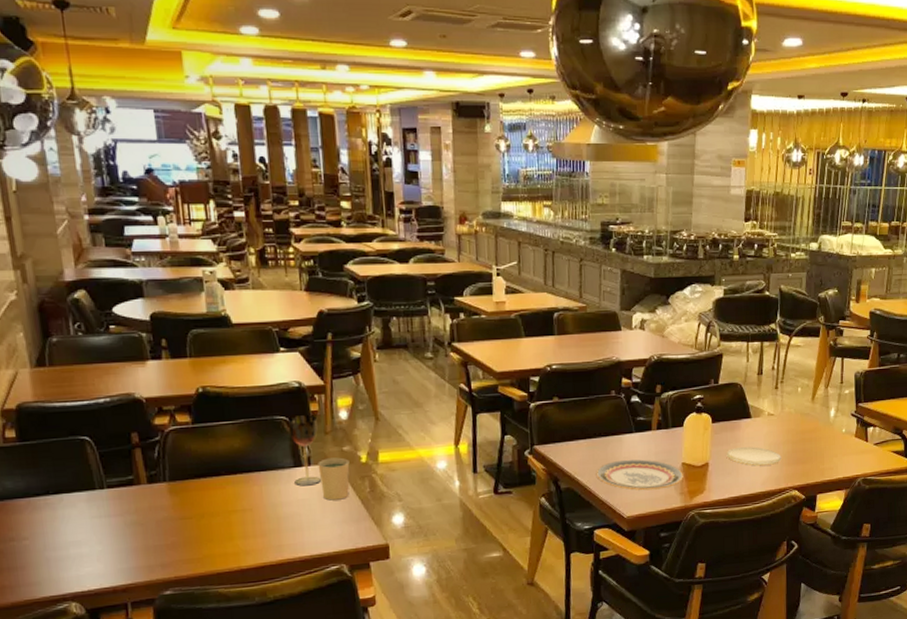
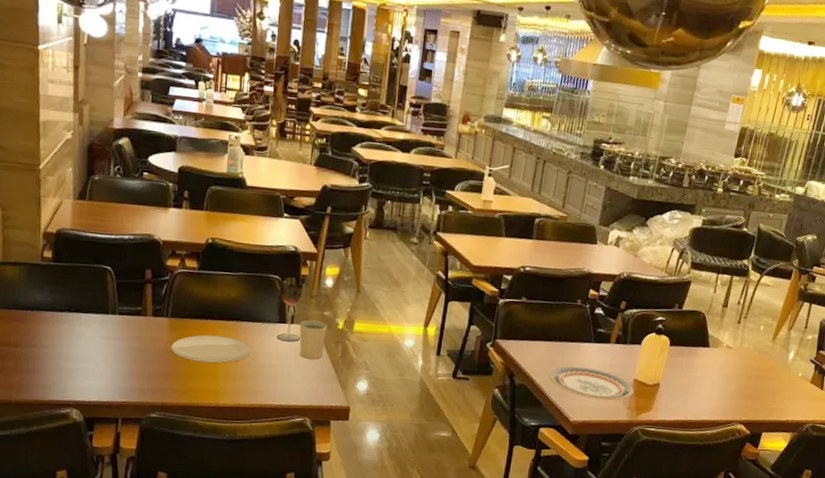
plate: none [175,491,269,526] -> present [171,335,251,364]
plate: present [726,446,782,466] -> none [678,373,733,396]

